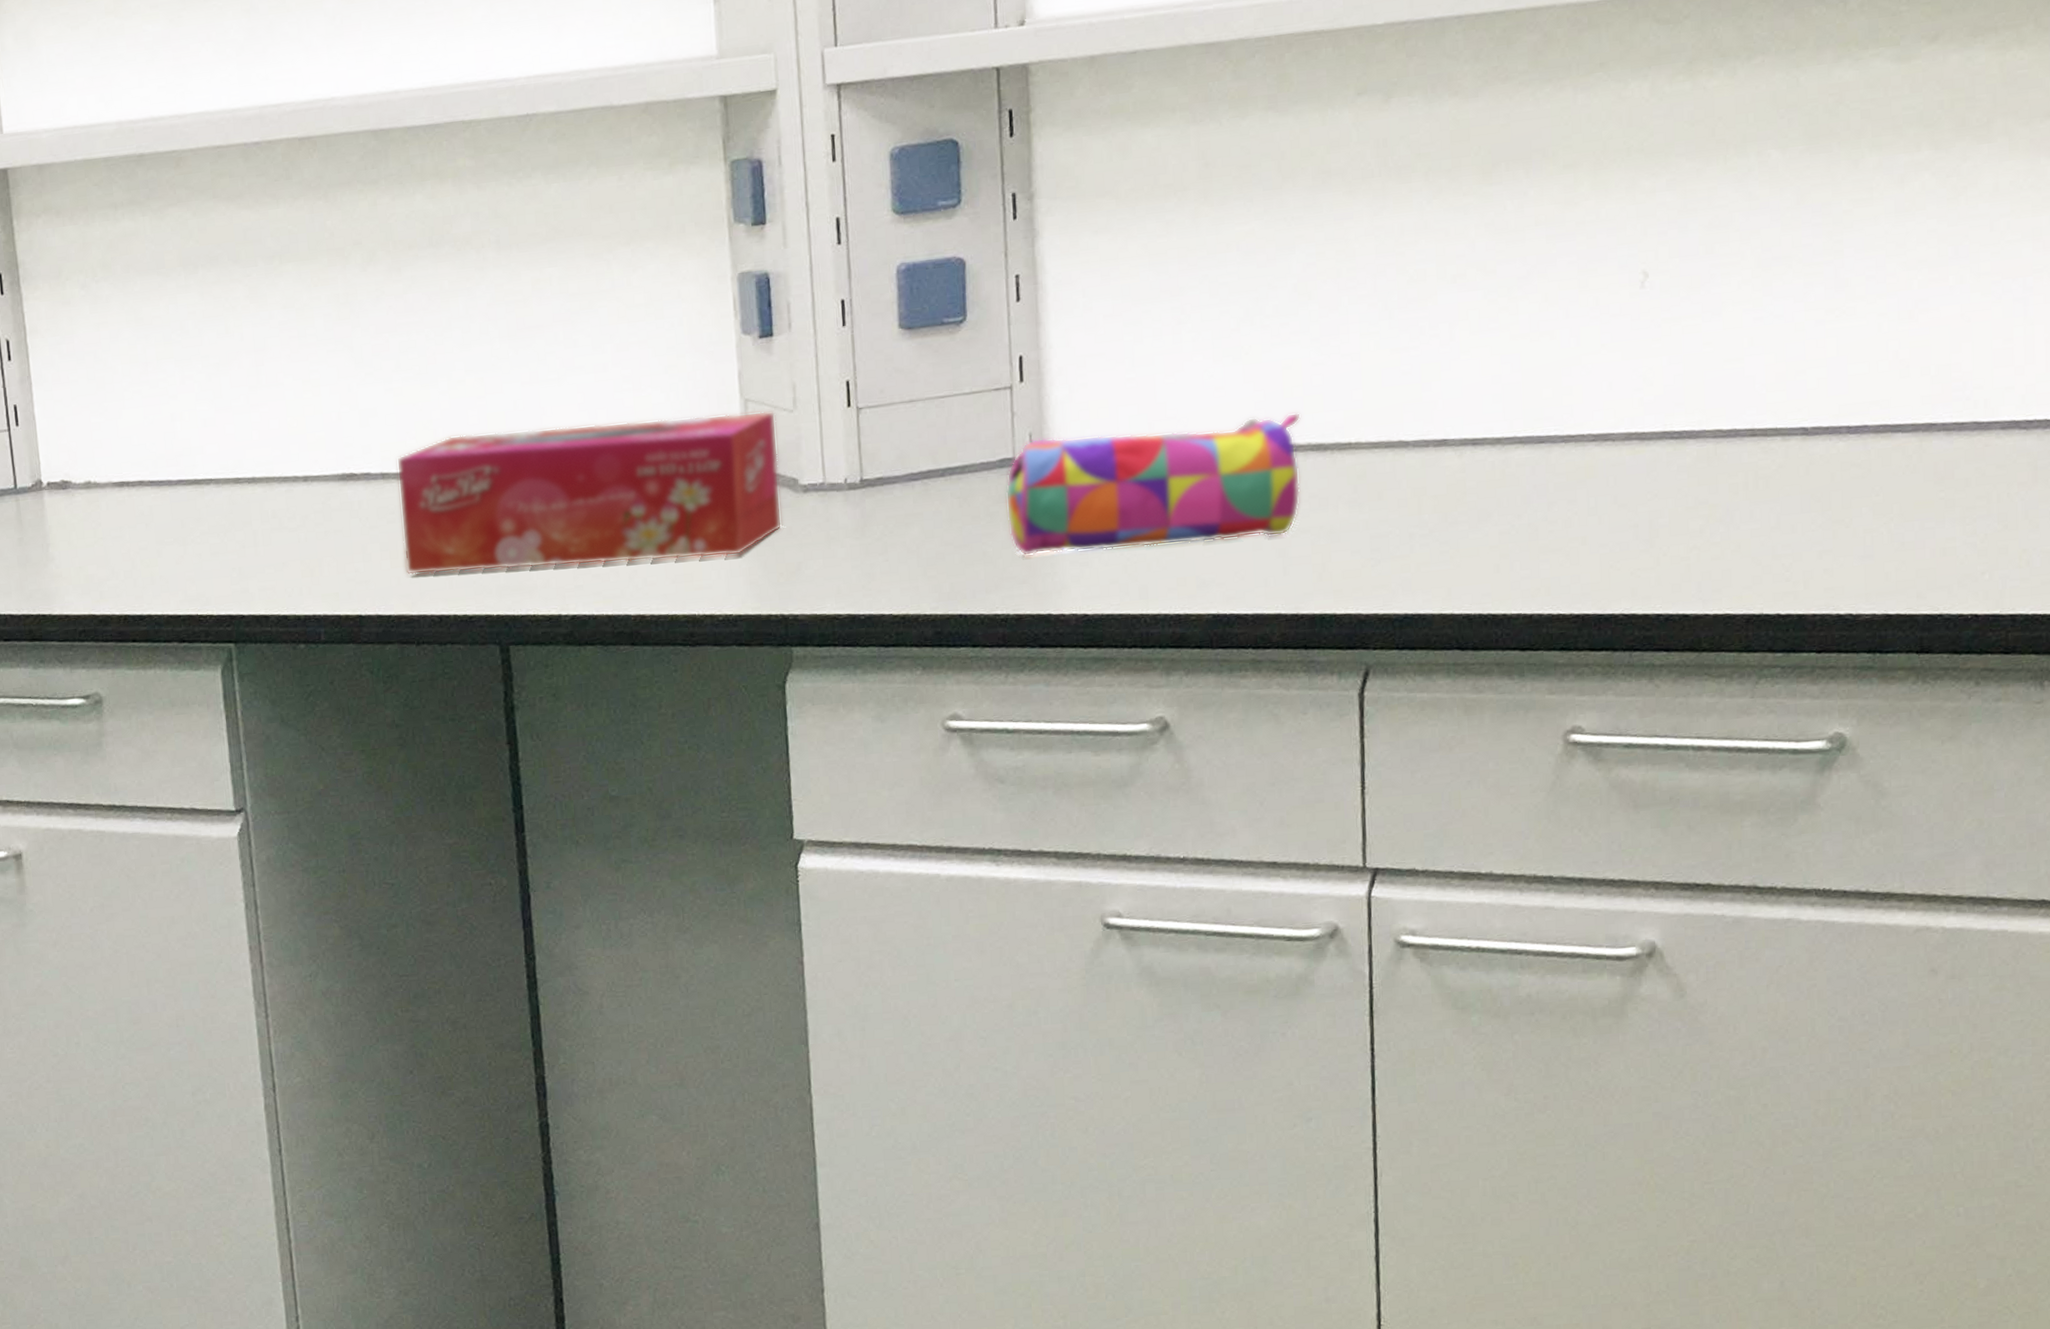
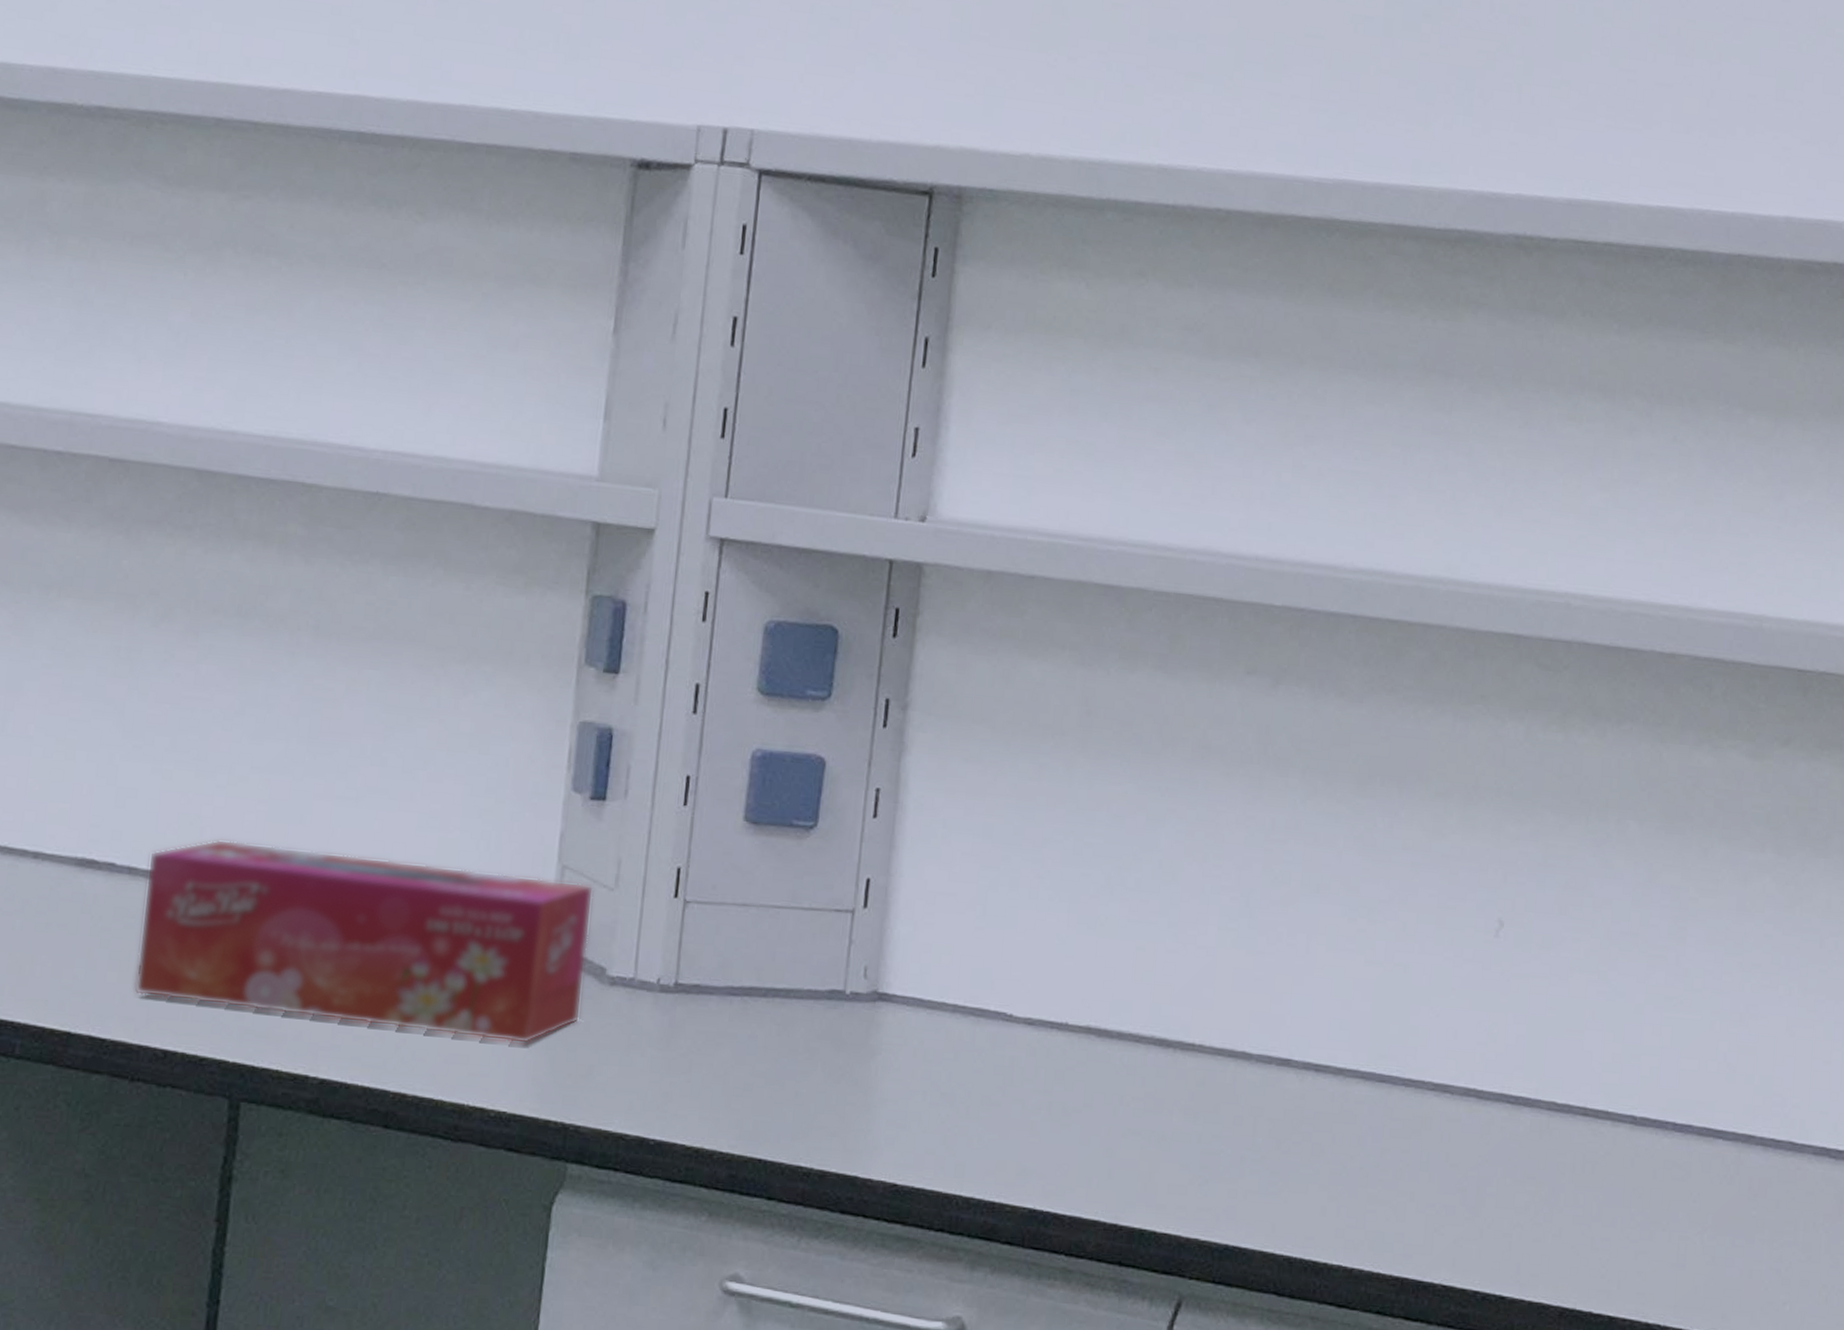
pencil case: present [1005,412,1301,556] -> none [826,974,1148,1133]

